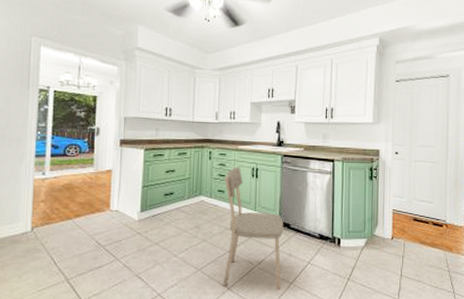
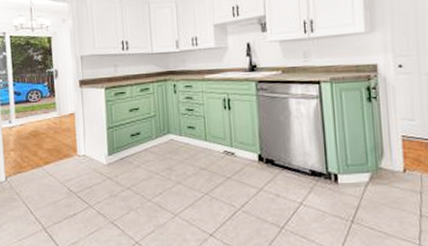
dining chair: present [223,167,284,291] -> none [192,99,271,236]

